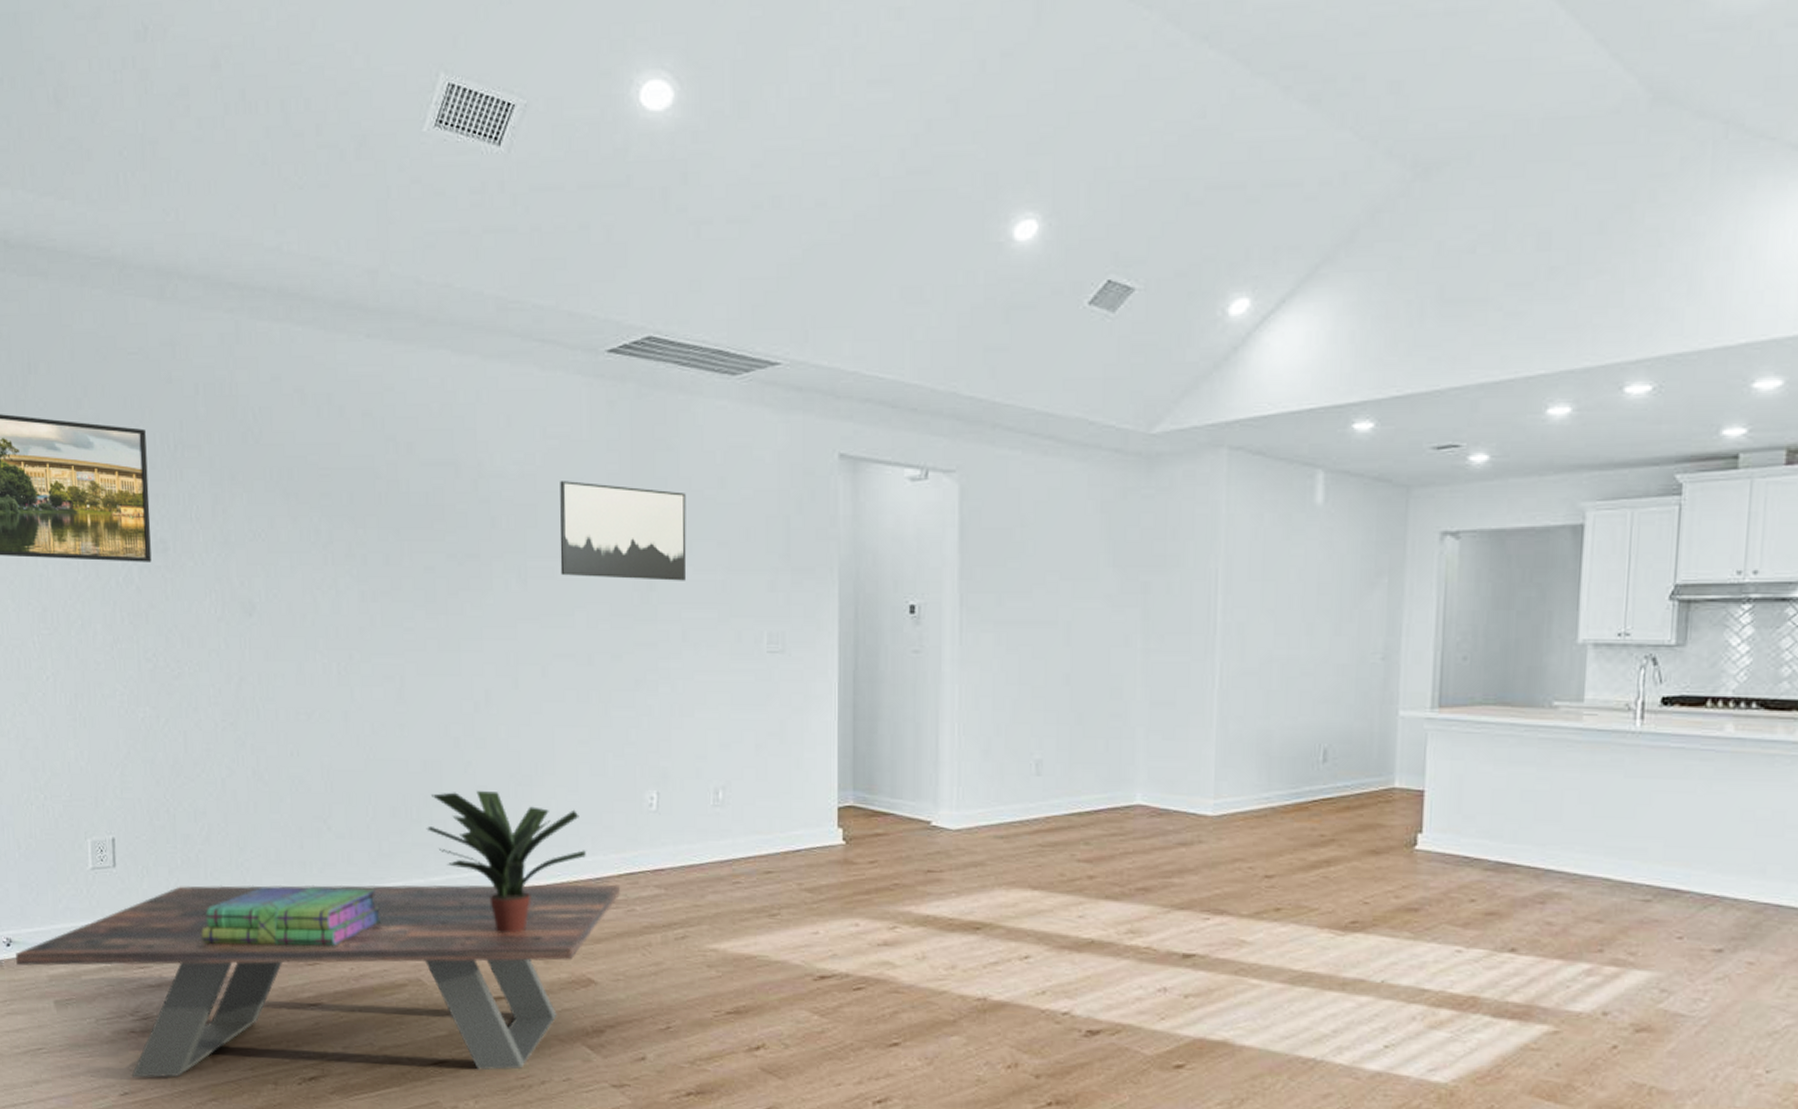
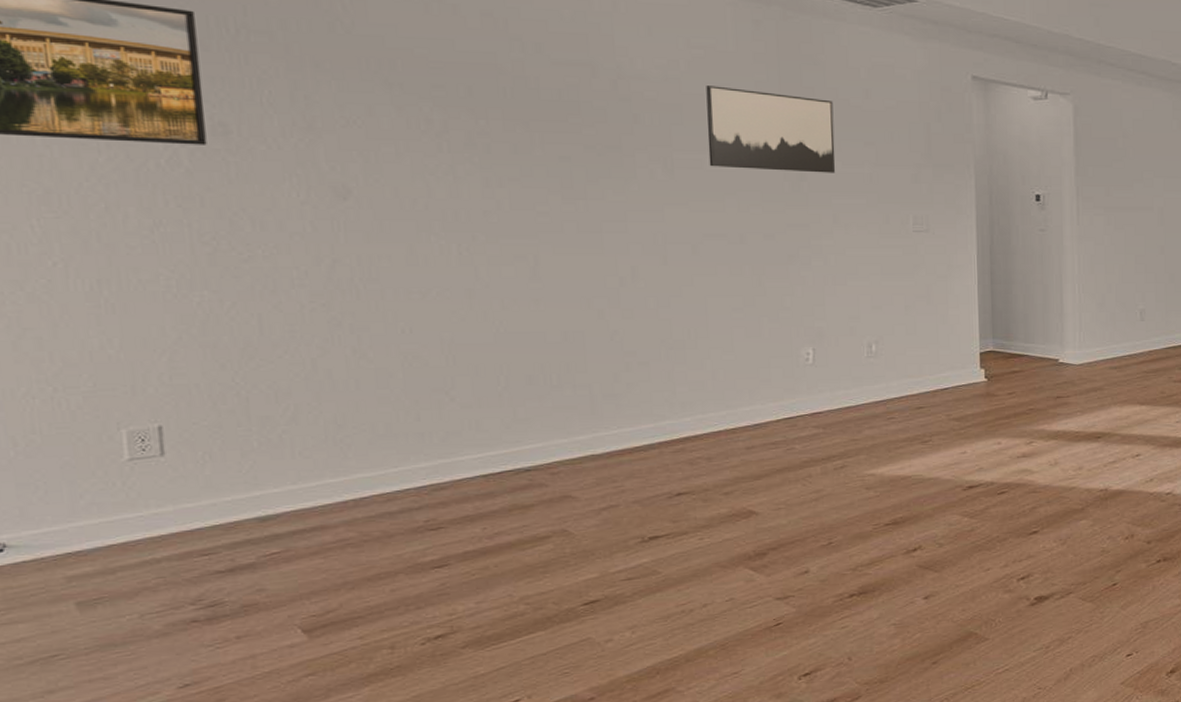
coffee table: present [16,884,620,1078] -> none [13,428,779,668]
stack of books: present [201,887,382,946] -> none [288,453,519,522]
potted plant: present [426,791,586,933] -> none [568,356,743,479]

